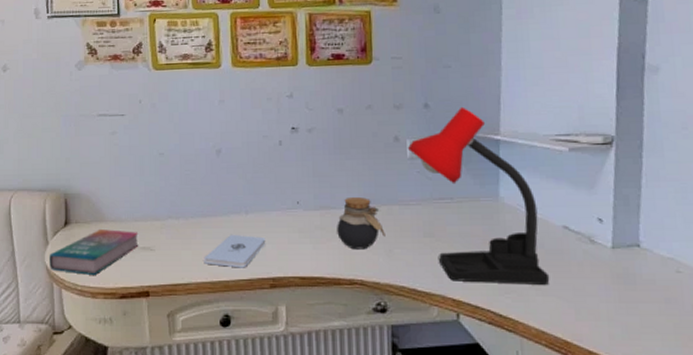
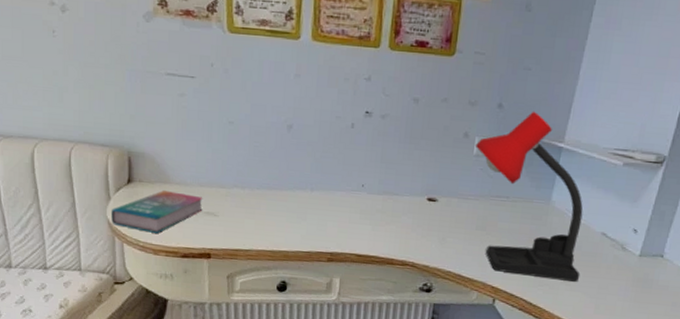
notepad: present [204,234,266,268] -> none [266,208,328,241]
jar: present [337,196,386,250] -> none [396,185,441,236]

